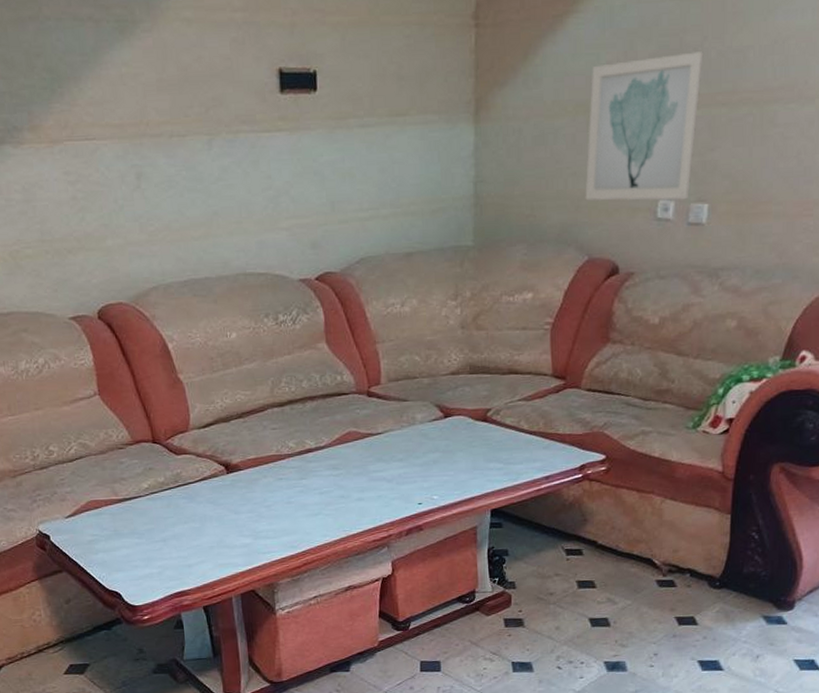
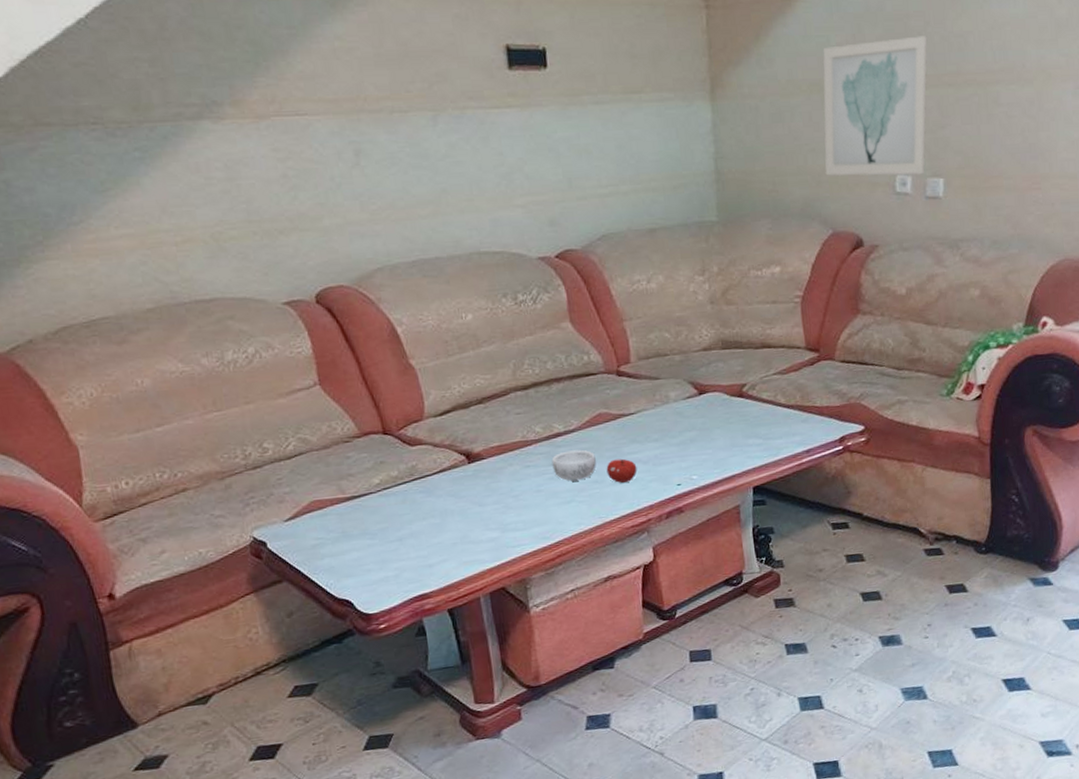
decorative bowl: none [302,465,343,495] -> present [551,449,596,482]
fruit: none [352,476,382,499] -> present [606,458,637,483]

